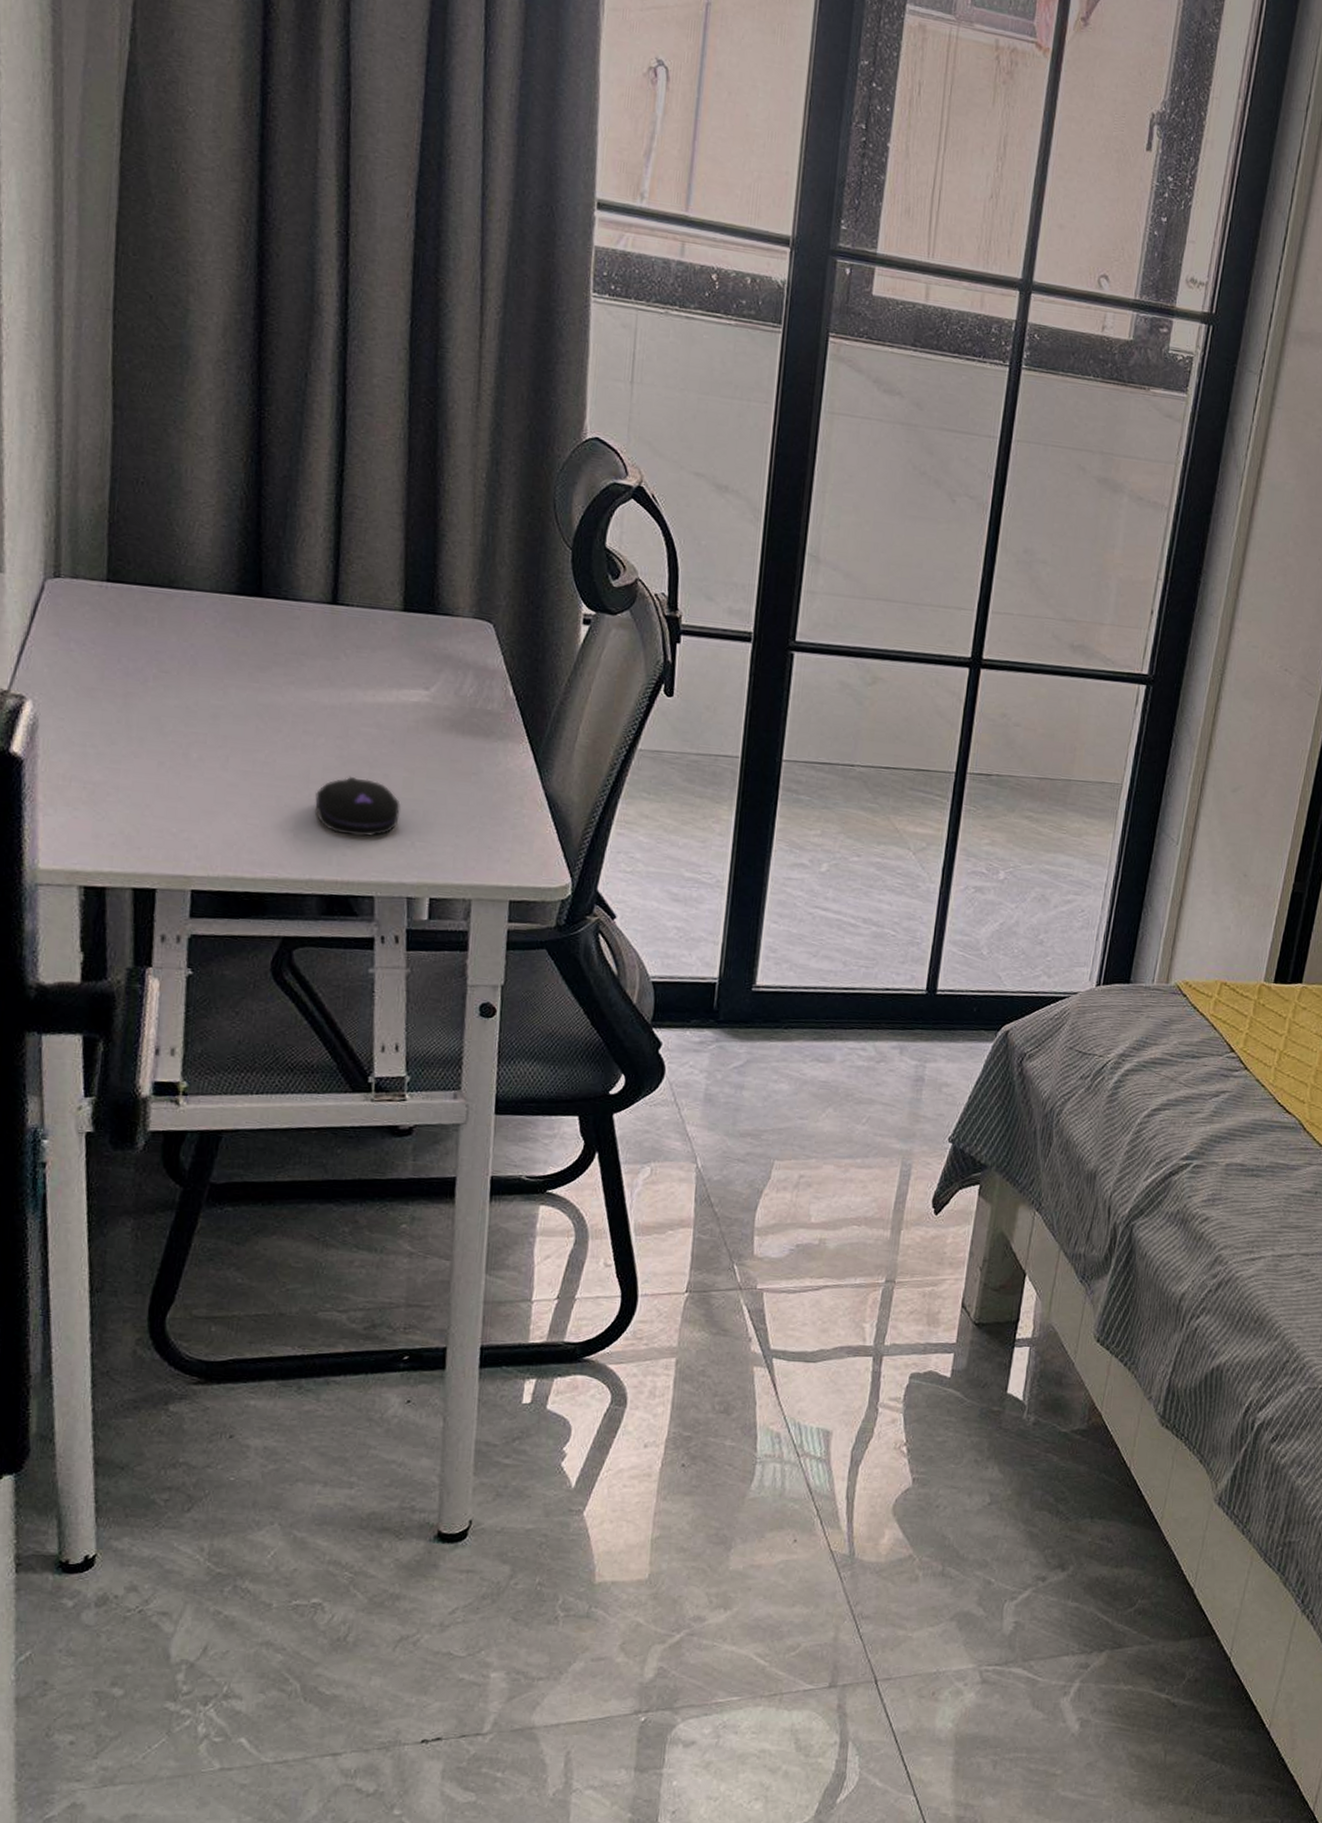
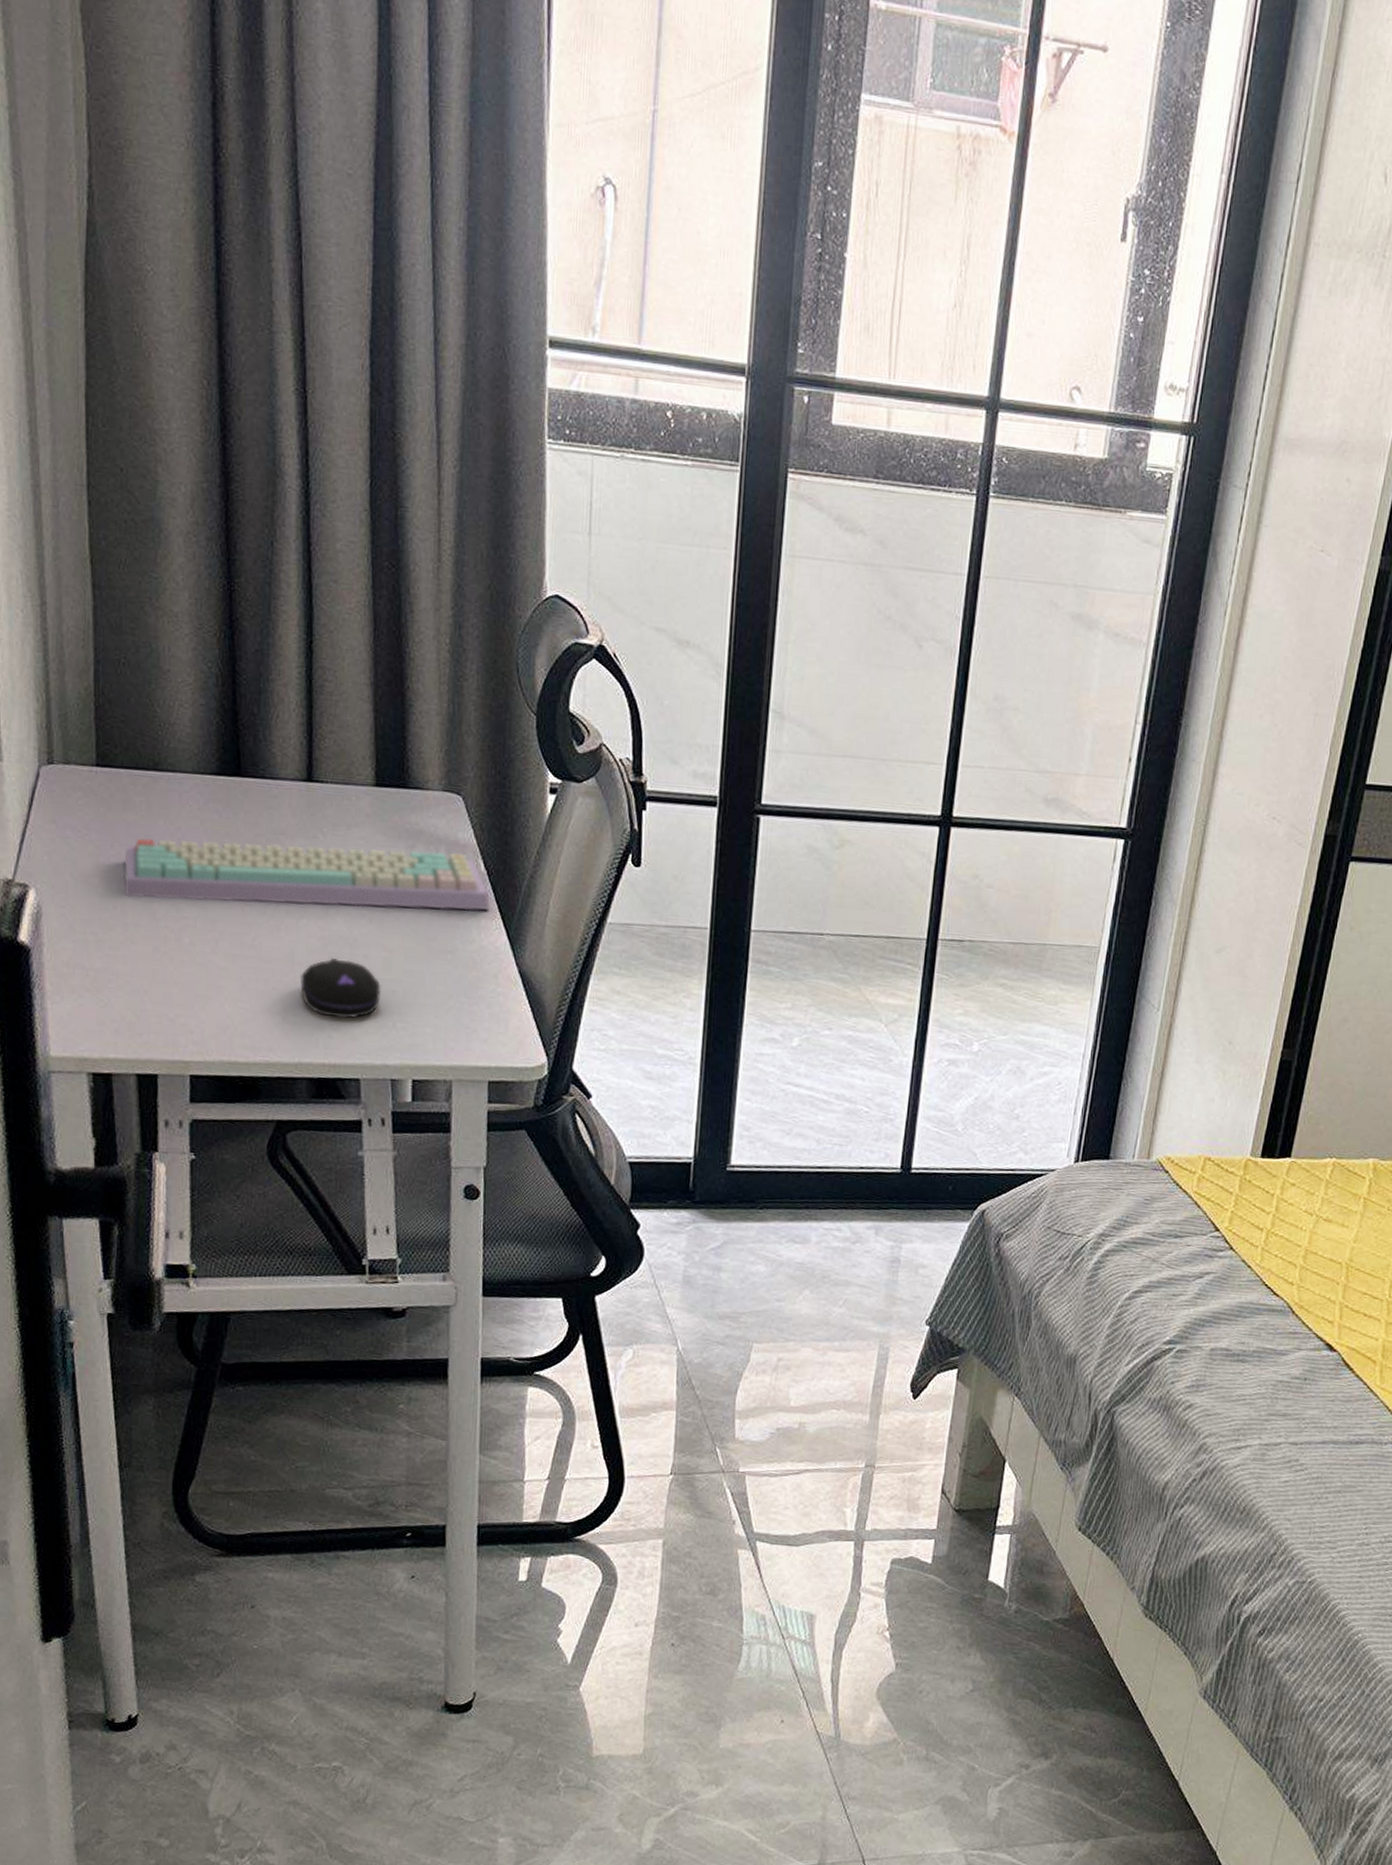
keyboard: none [129,654,519,734] -> present [123,838,491,911]

